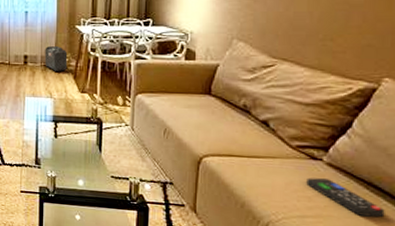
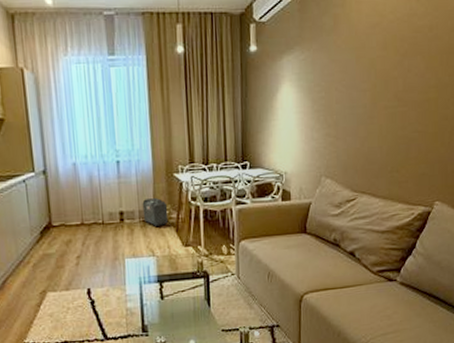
remote control: present [306,177,385,218] -> none [386,297,442,324]

